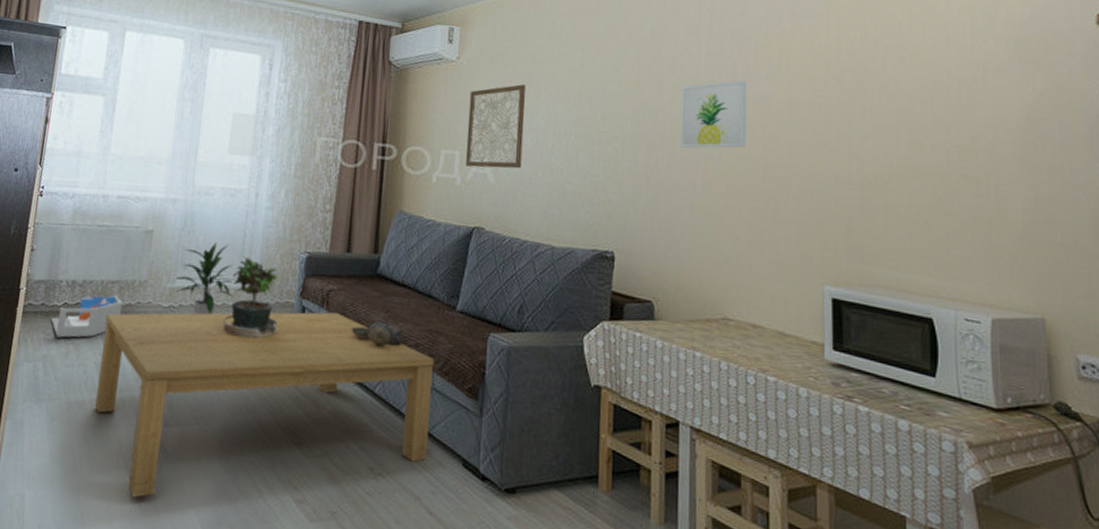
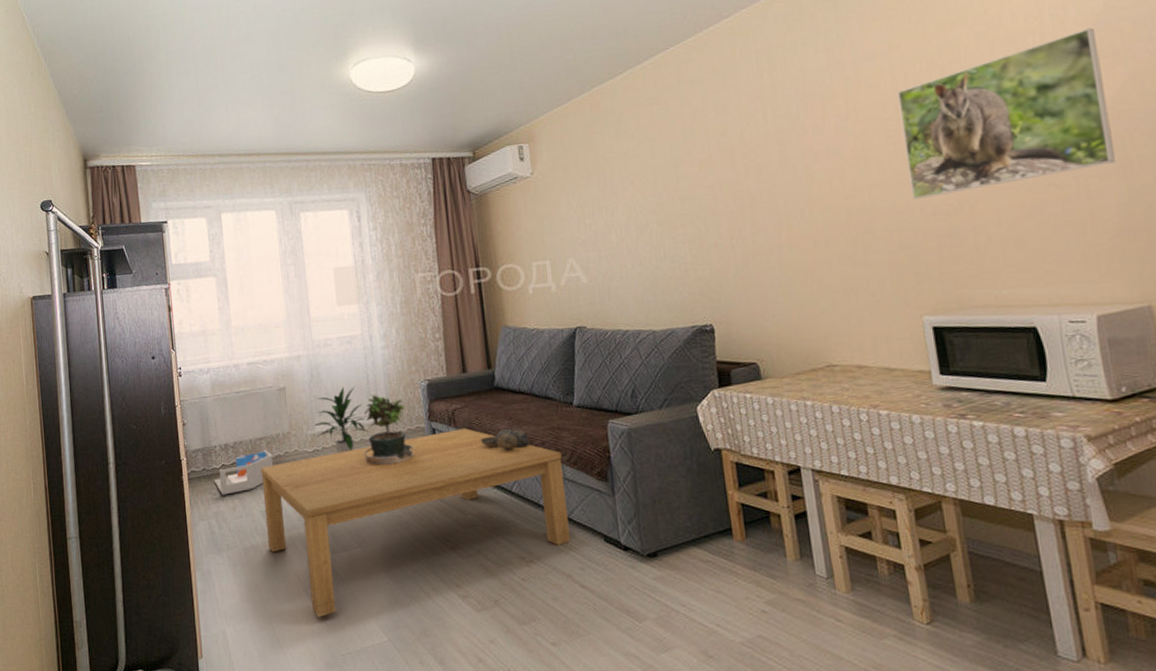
wall art: present [465,84,526,169] -> none [549,185,611,273]
wall art: present [680,80,747,148] -> none [753,136,826,214]
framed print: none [829,31,1026,168] -> present [897,27,1115,200]

